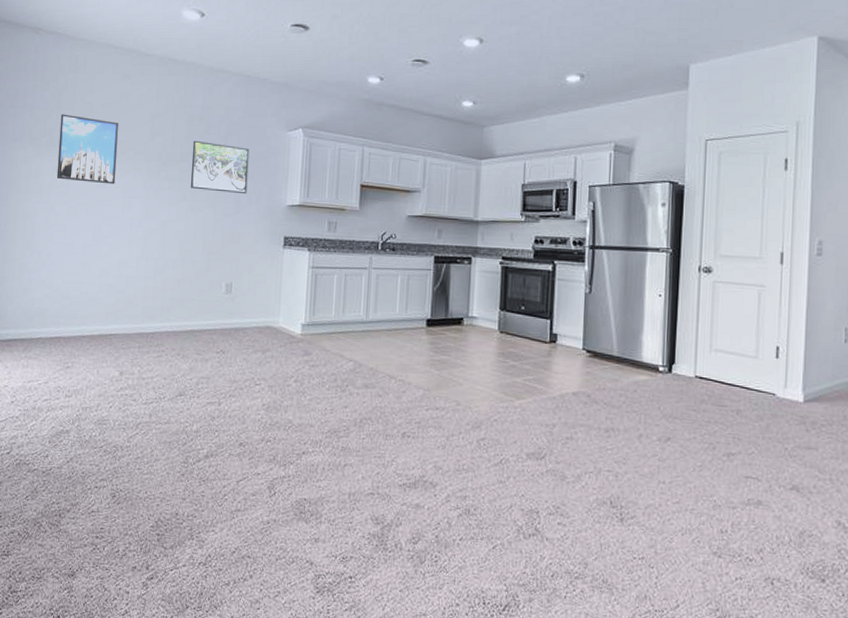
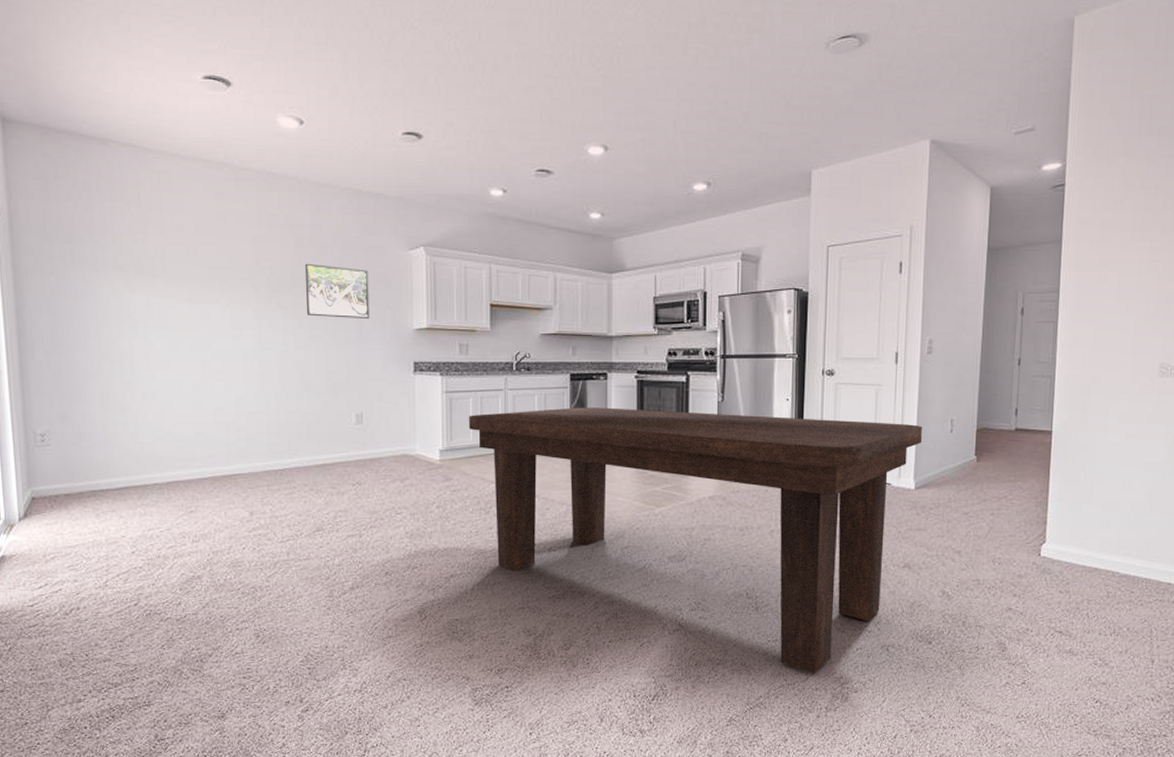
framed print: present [56,114,119,185] -> none [148,238,221,315]
dining table: none [331,290,812,602] -> present [468,407,923,674]

